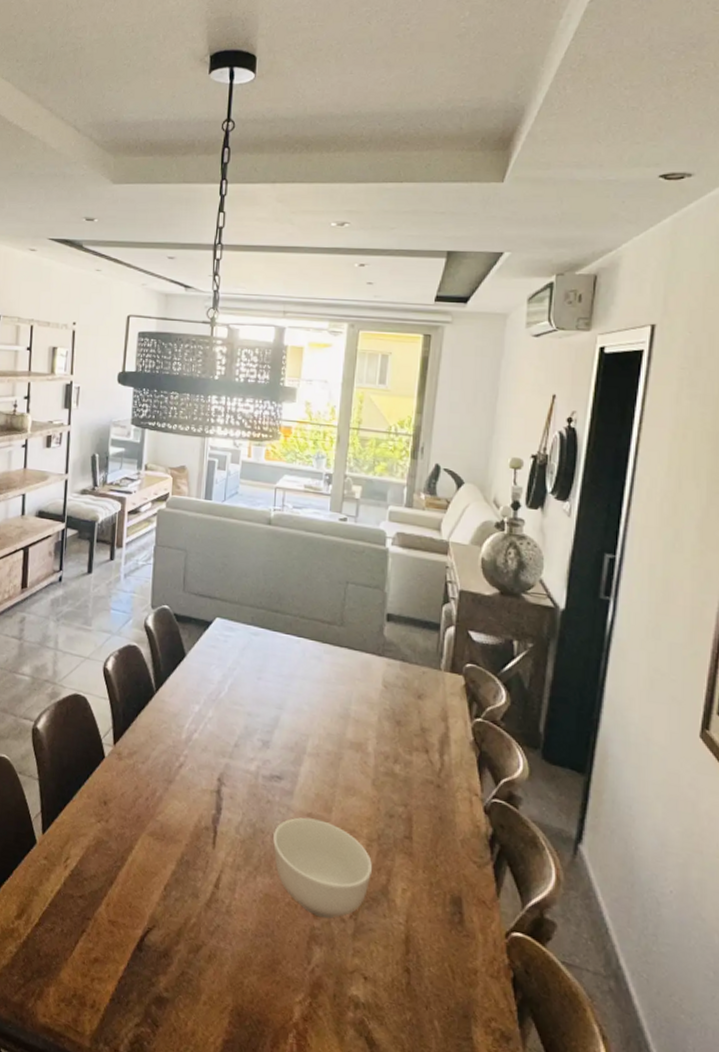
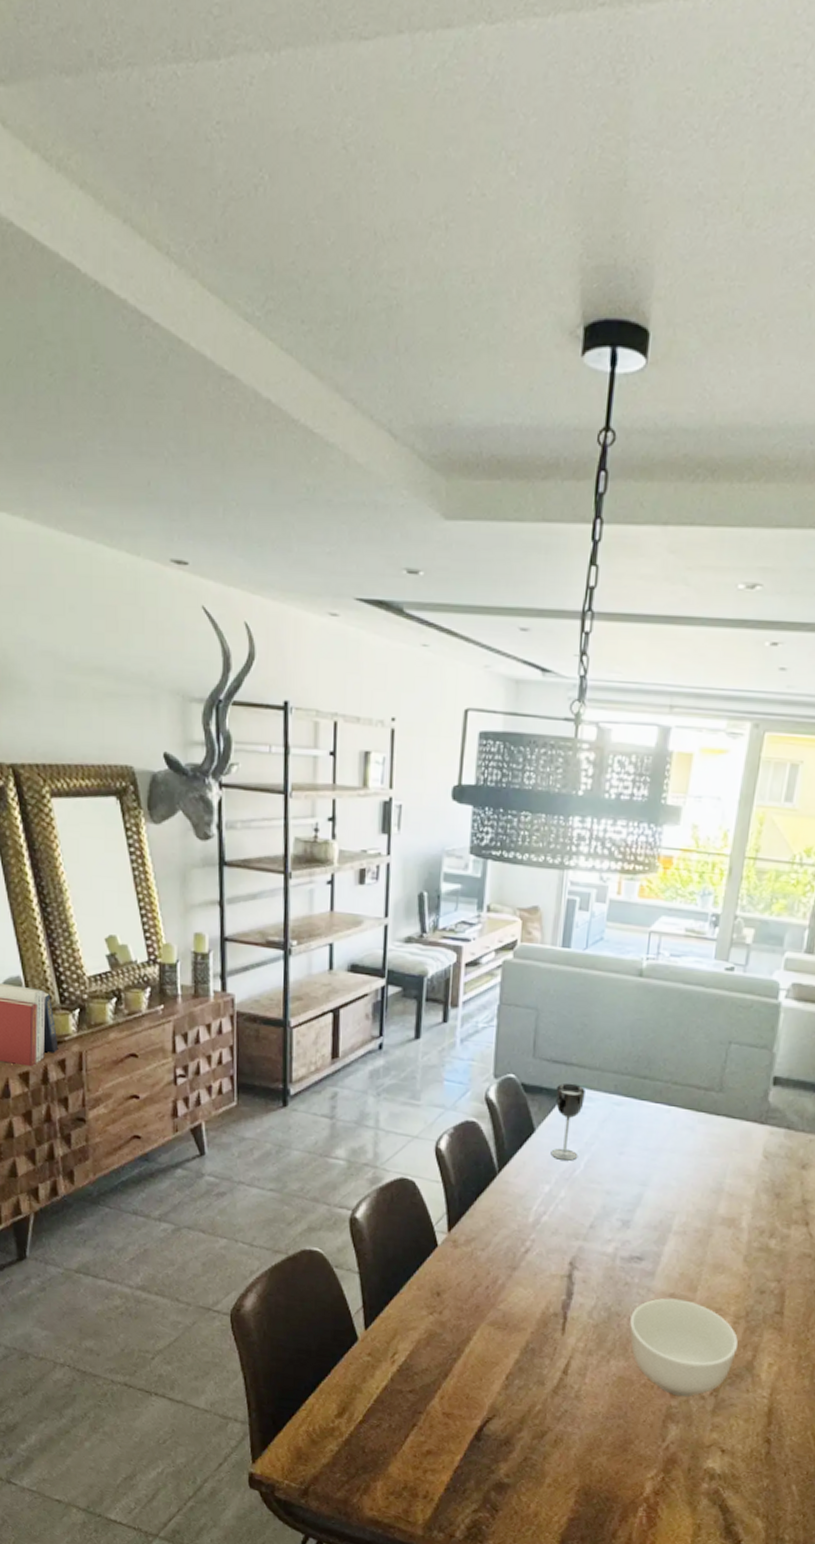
wine glass: none [199,614,227,684] -> present [550,1083,585,1161]

